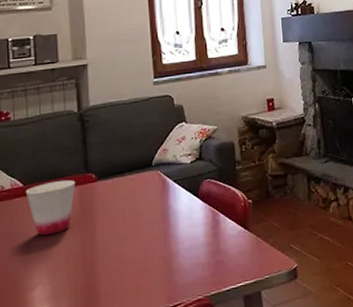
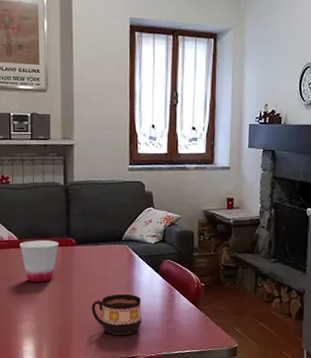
cup: none [121,228,183,282] -> present [91,293,142,335]

